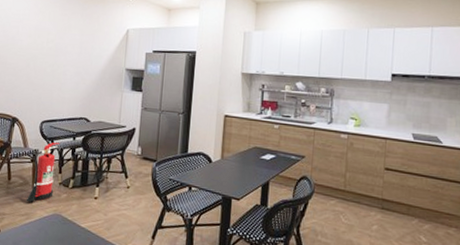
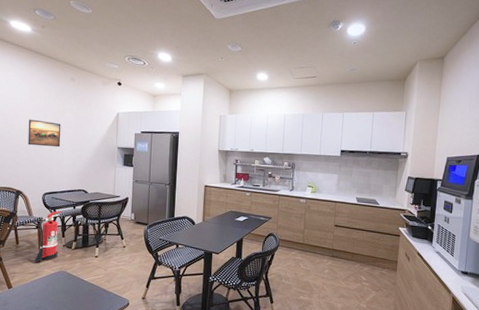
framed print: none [28,37,65,69] -> present [28,119,61,148]

